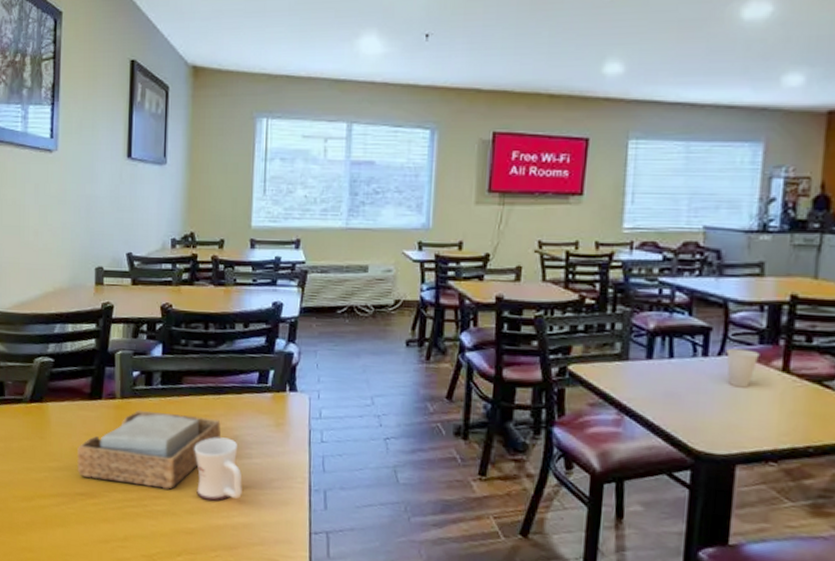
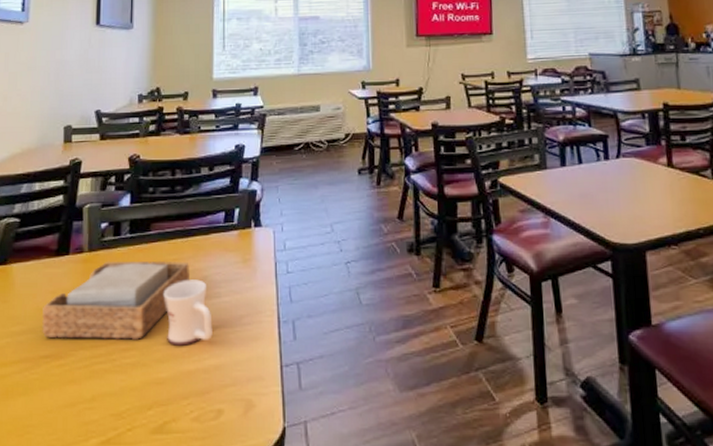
cup: present [726,348,760,388] -> none [622,151,649,184]

